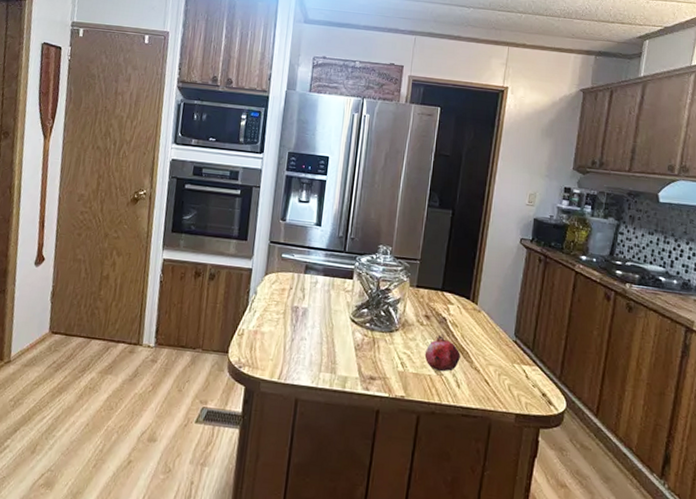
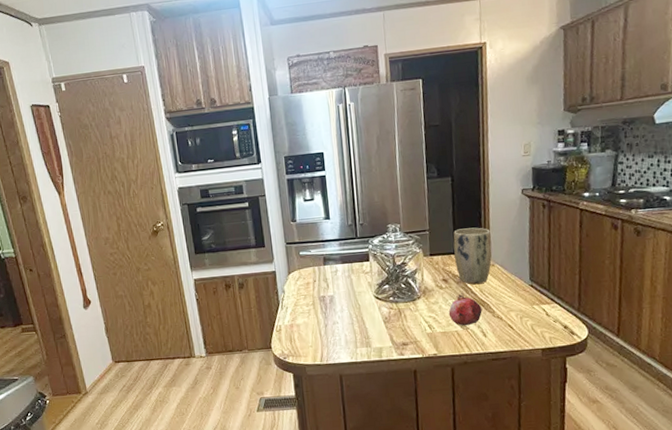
plant pot: none [441,265,482,329] -> present [453,227,492,285]

